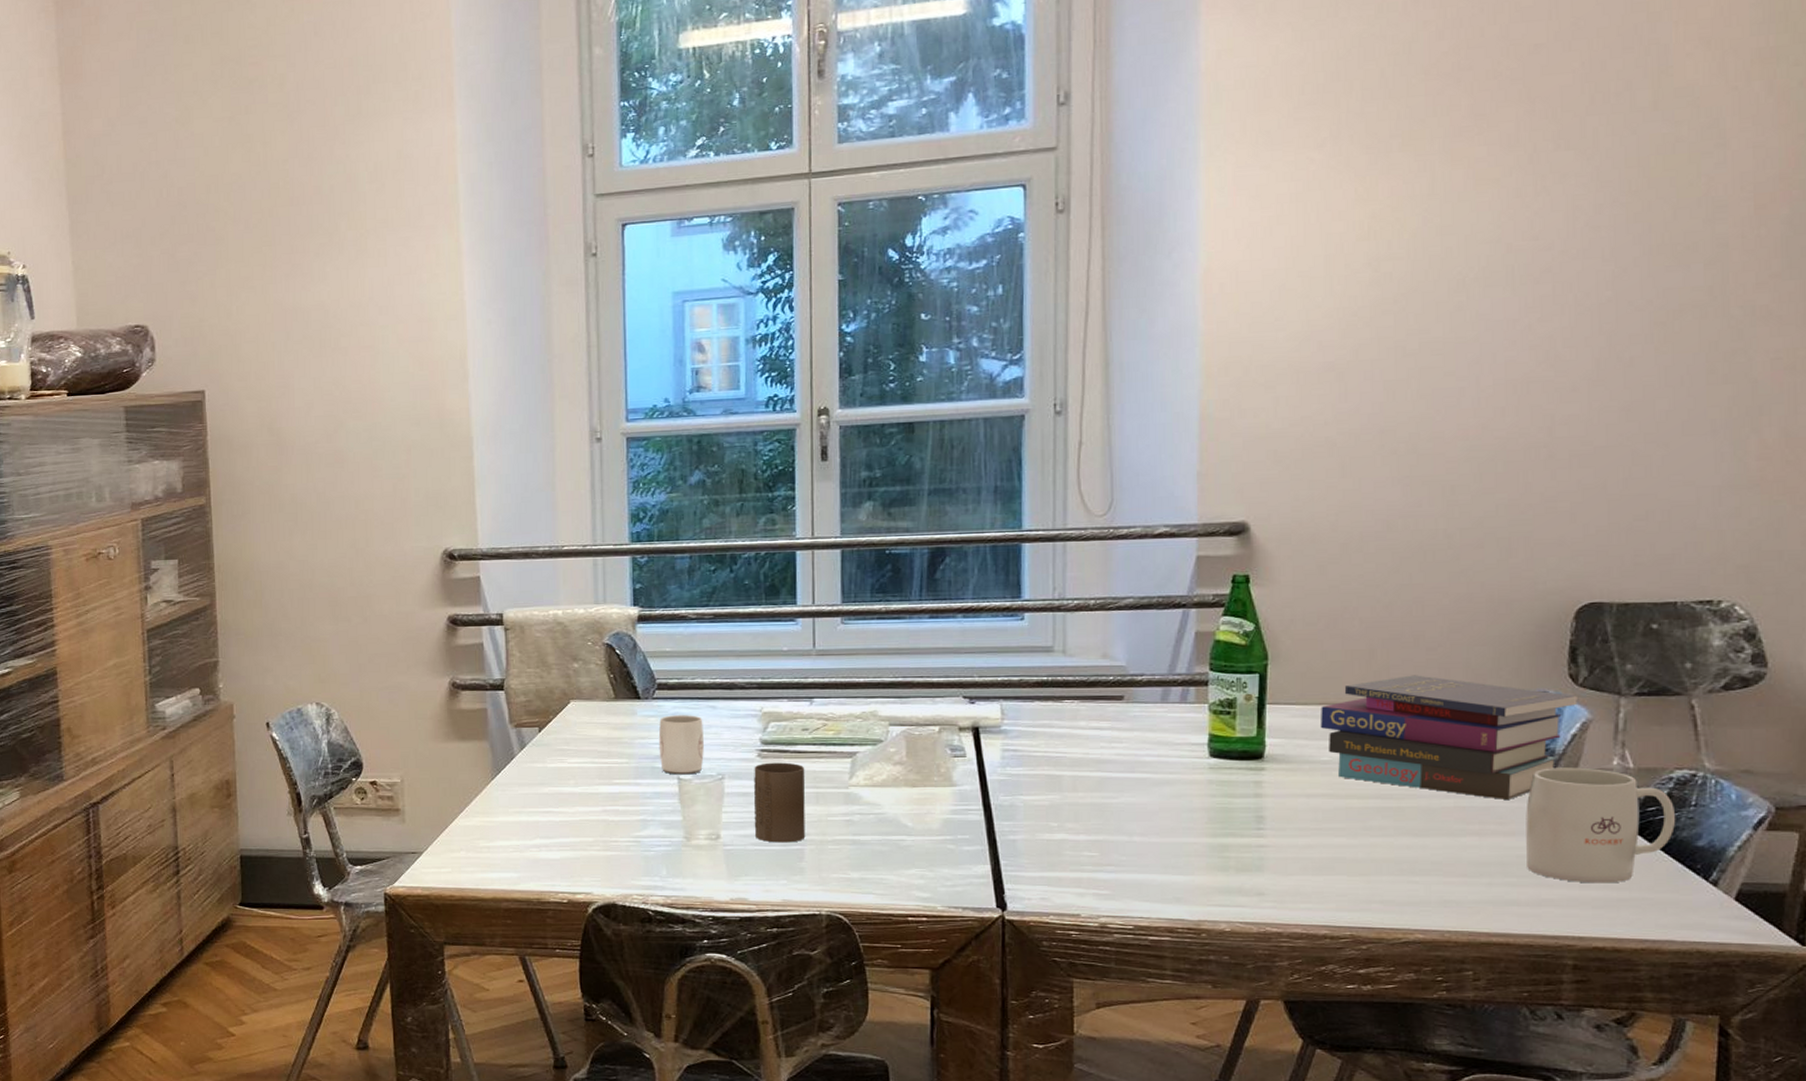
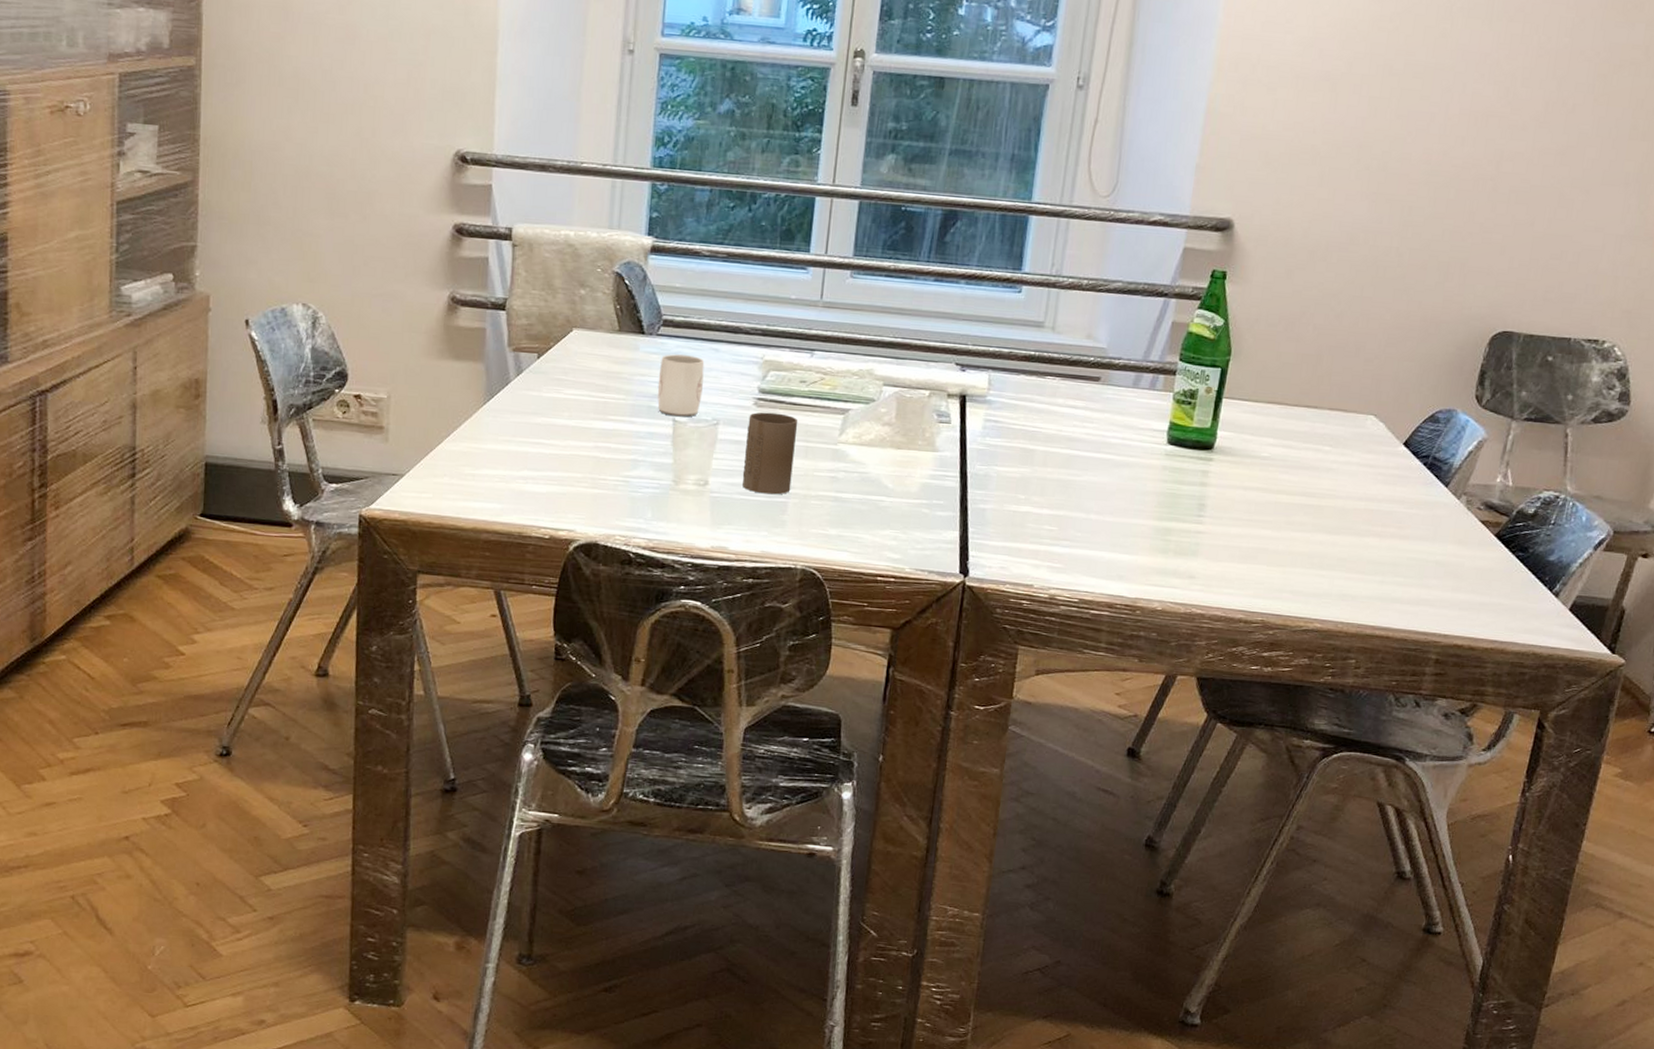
books: present [1320,675,1577,801] -> none [1265,383,1479,507]
mug: present [1526,767,1676,884] -> none [1413,480,1538,589]

